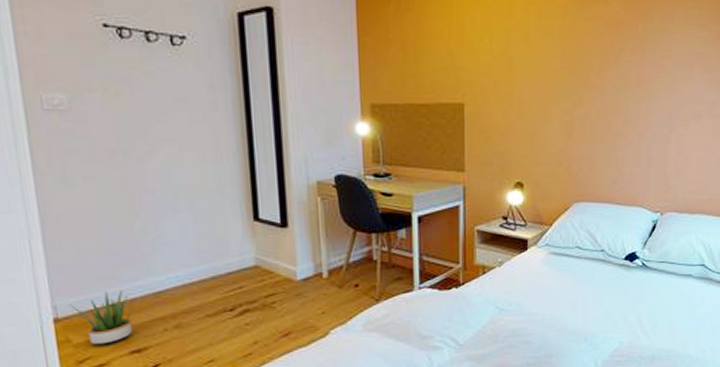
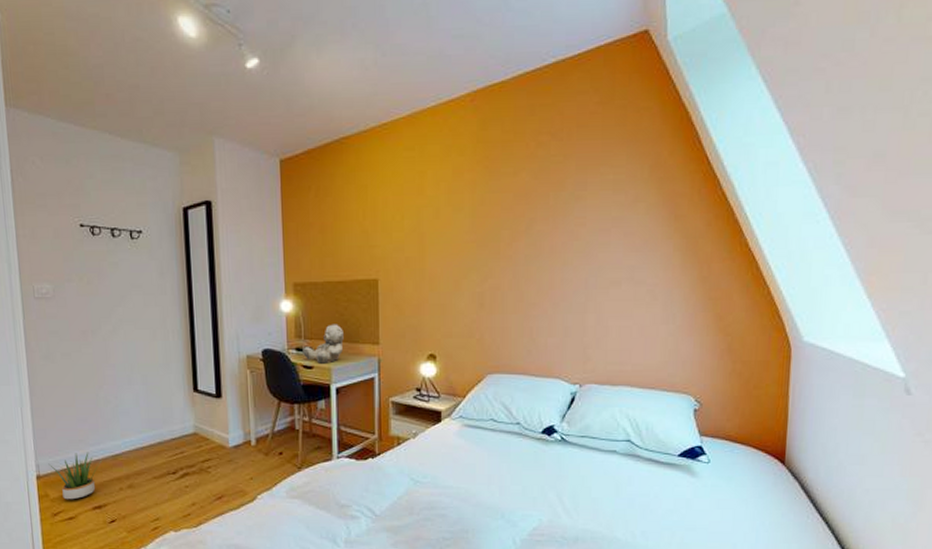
teddy bear: none [381,149,427,191] -> present [303,324,344,364]

